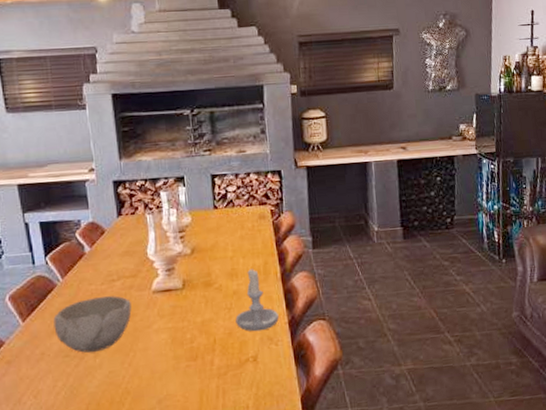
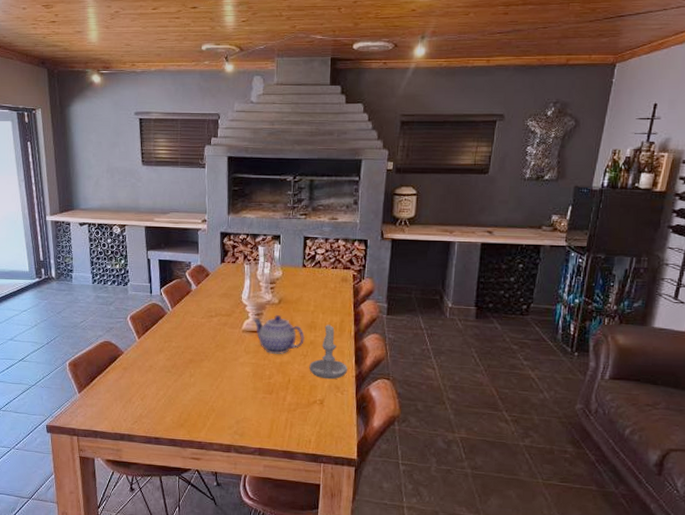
bowl: present [53,296,132,353] -> none [161,328,224,373]
teapot: none [163,267,226,313] -> present [253,315,305,354]

